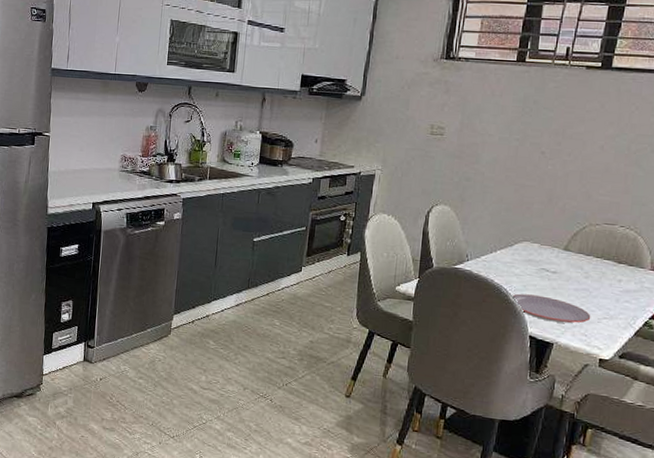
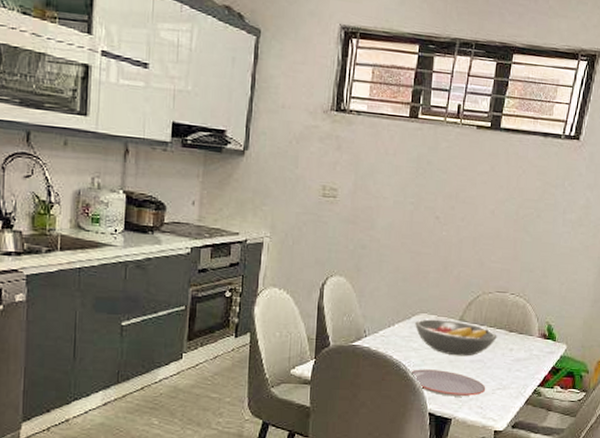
fruit bowl: none [517,247,604,285] -> present [415,319,497,357]

